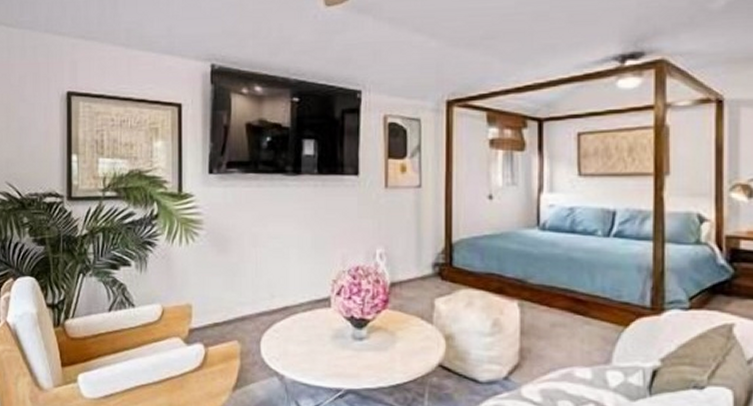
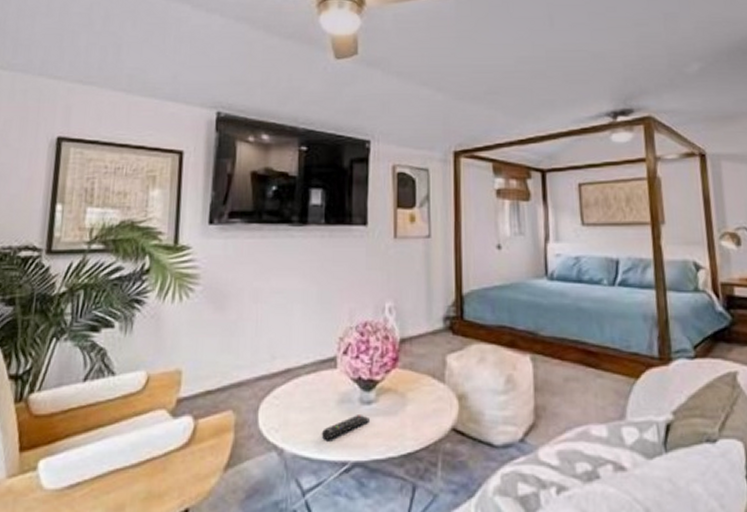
remote control: none [317,349,361,370] -> present [321,415,369,440]

